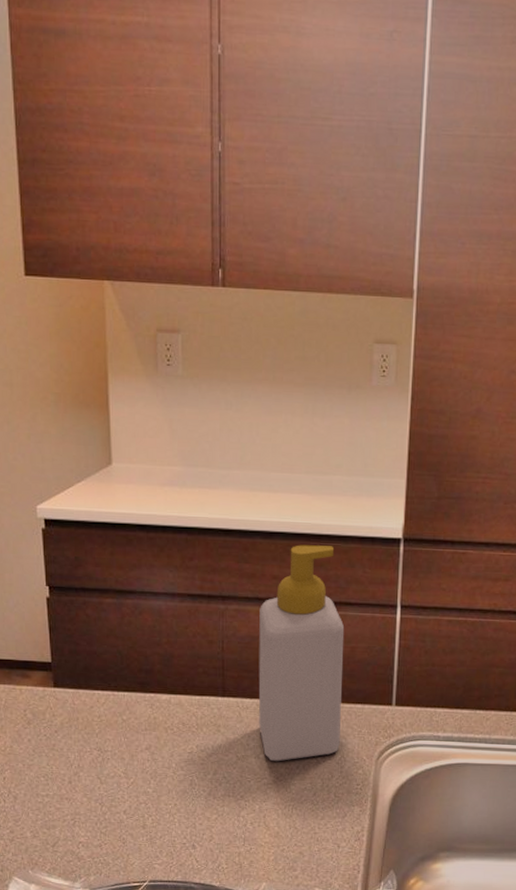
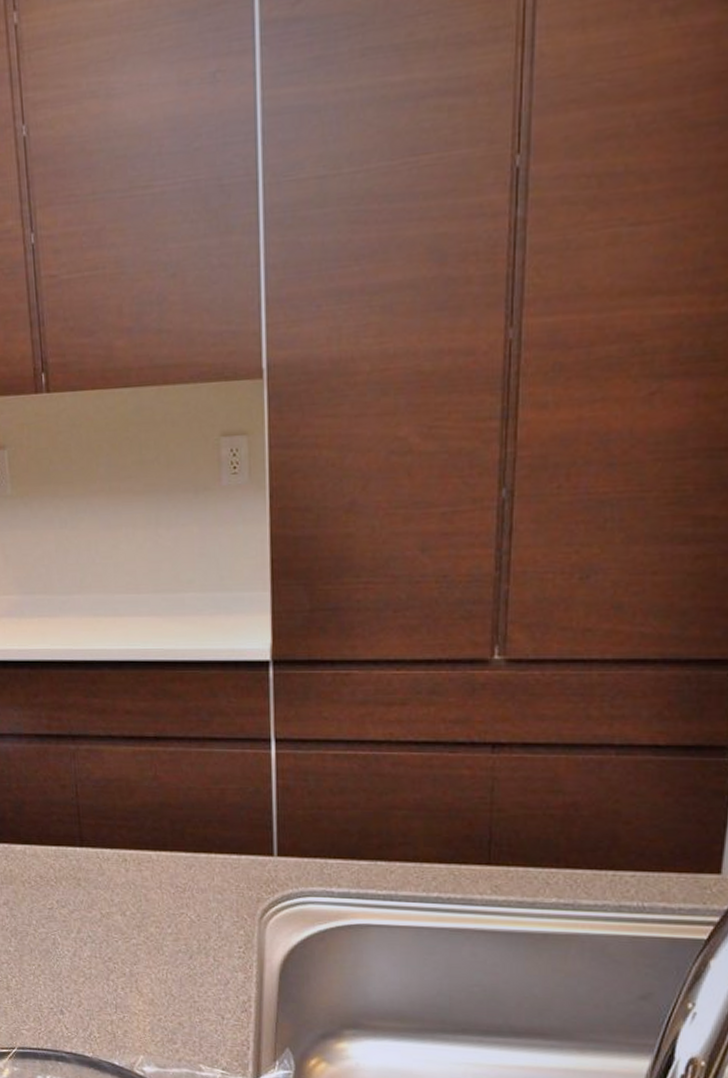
soap bottle: present [258,545,345,762] -> none [113,674,216,920]

